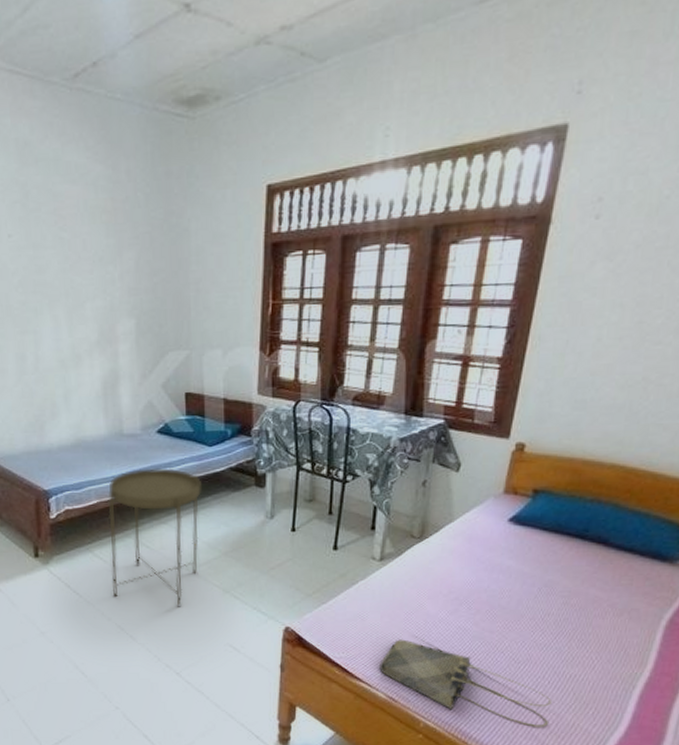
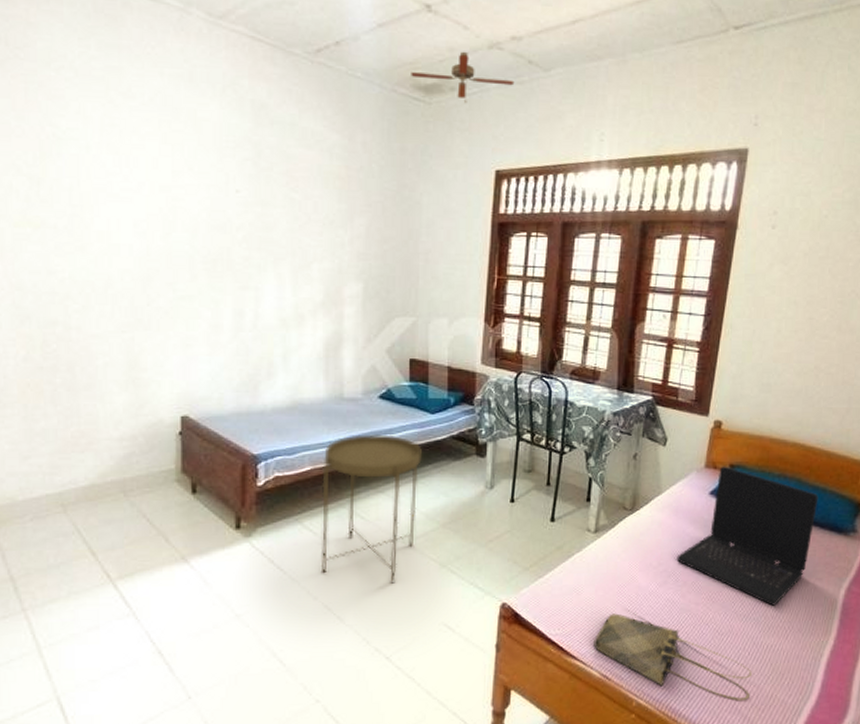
ceiling fan: none [172,52,286,112] -> present [411,51,515,103]
laptop: none [469,491,640,636] -> present [676,466,819,606]

